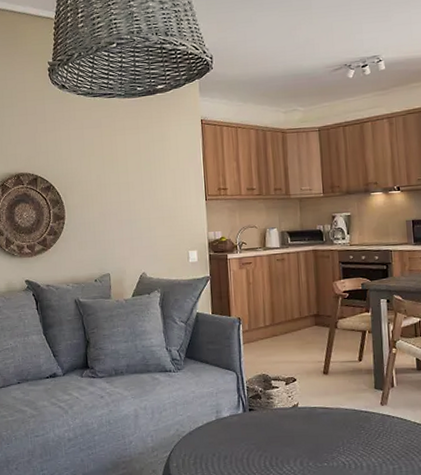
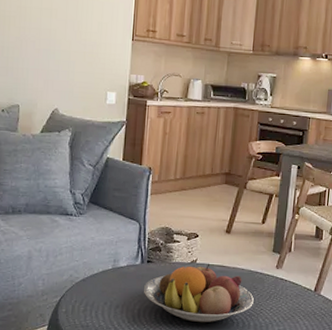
fruit bowl: none [249,406,363,467] -> present [143,263,254,323]

